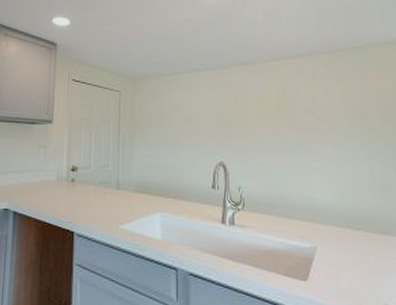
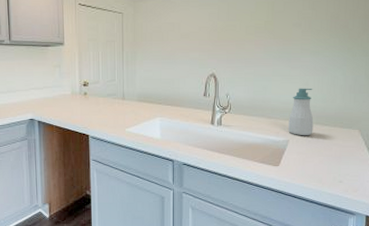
soap bottle: none [313,183,344,243] -> present [288,88,314,136]

